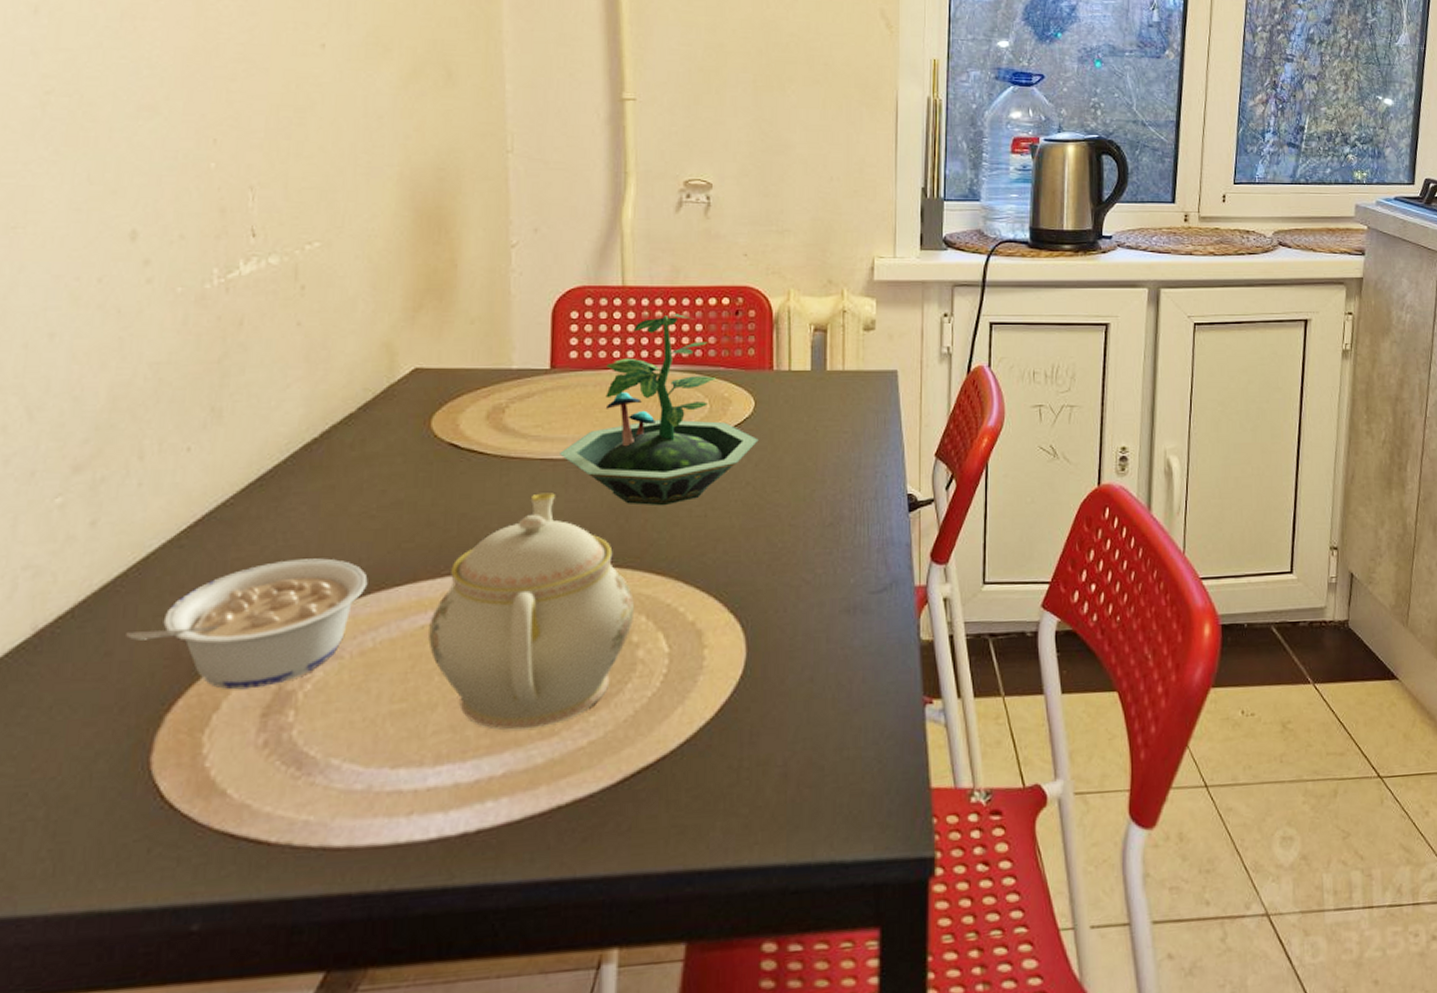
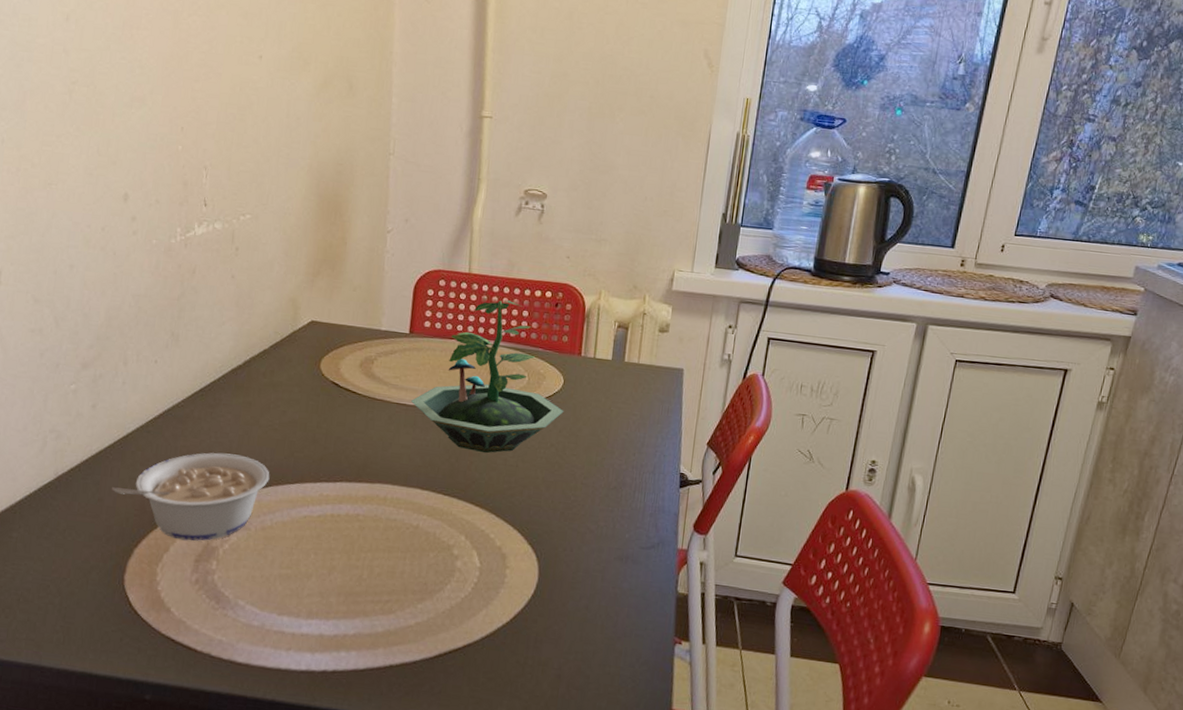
teapot: present [428,492,635,730] -> none [308,429,458,605]

